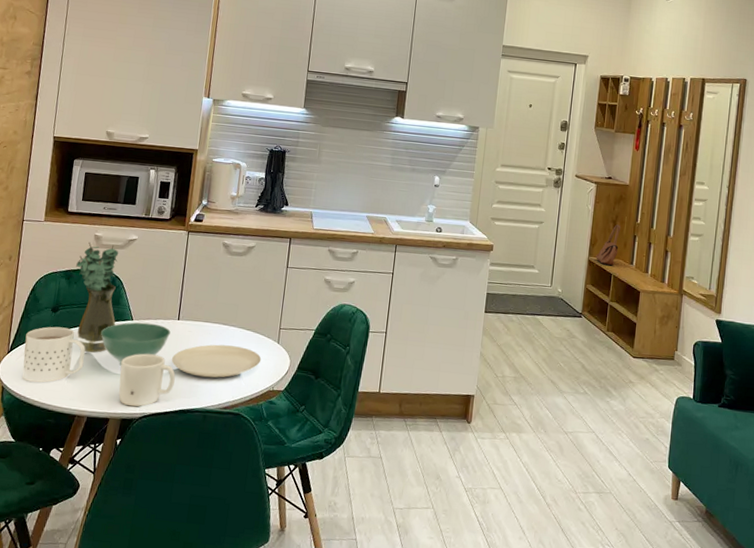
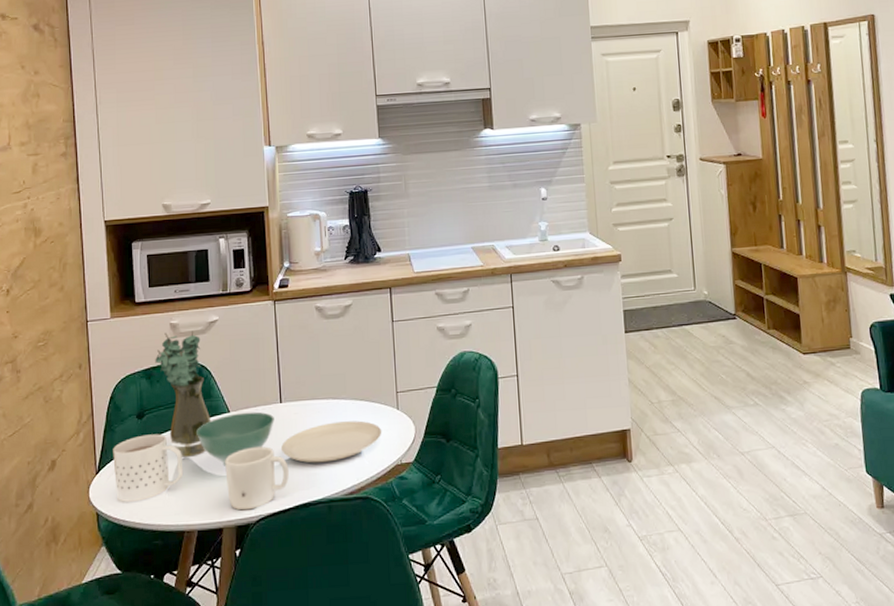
handbag: present [596,224,621,266] -> none [739,206,764,255]

